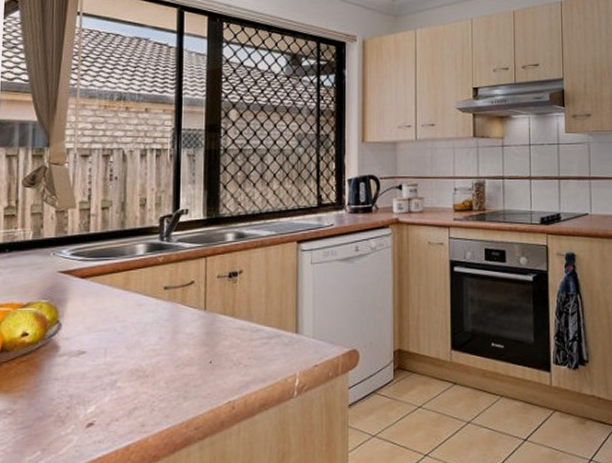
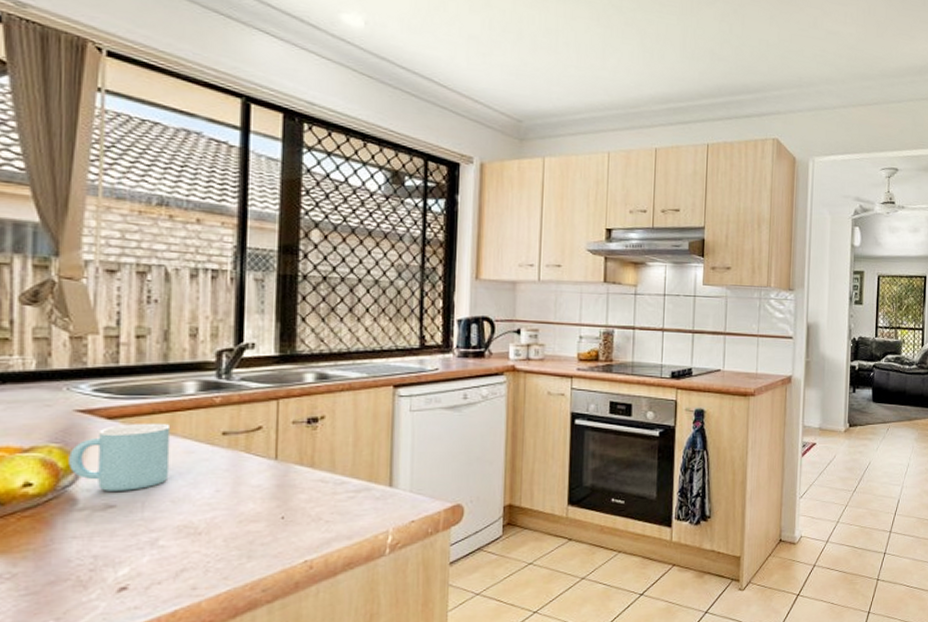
mug: none [53,280,126,340] -> present [69,423,171,491]

